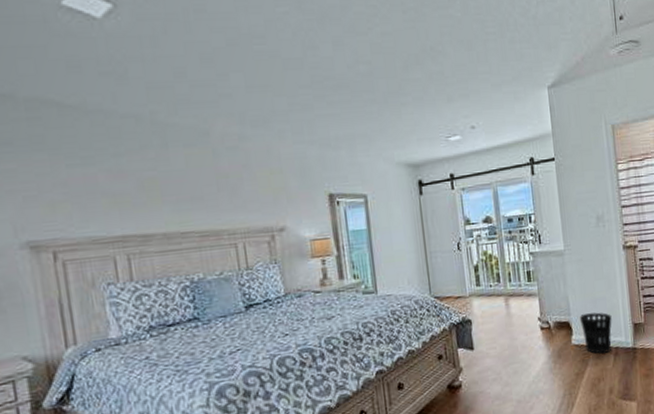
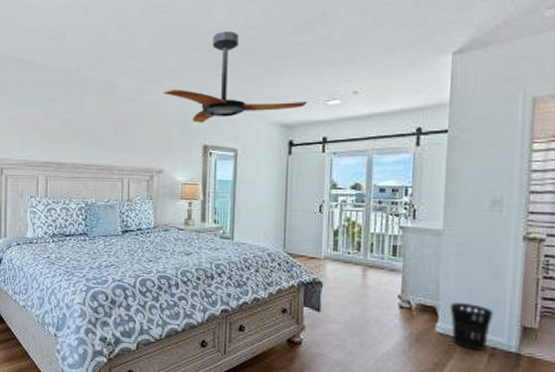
ceiling fan: none [272,66,430,170] -> present [163,30,307,123]

